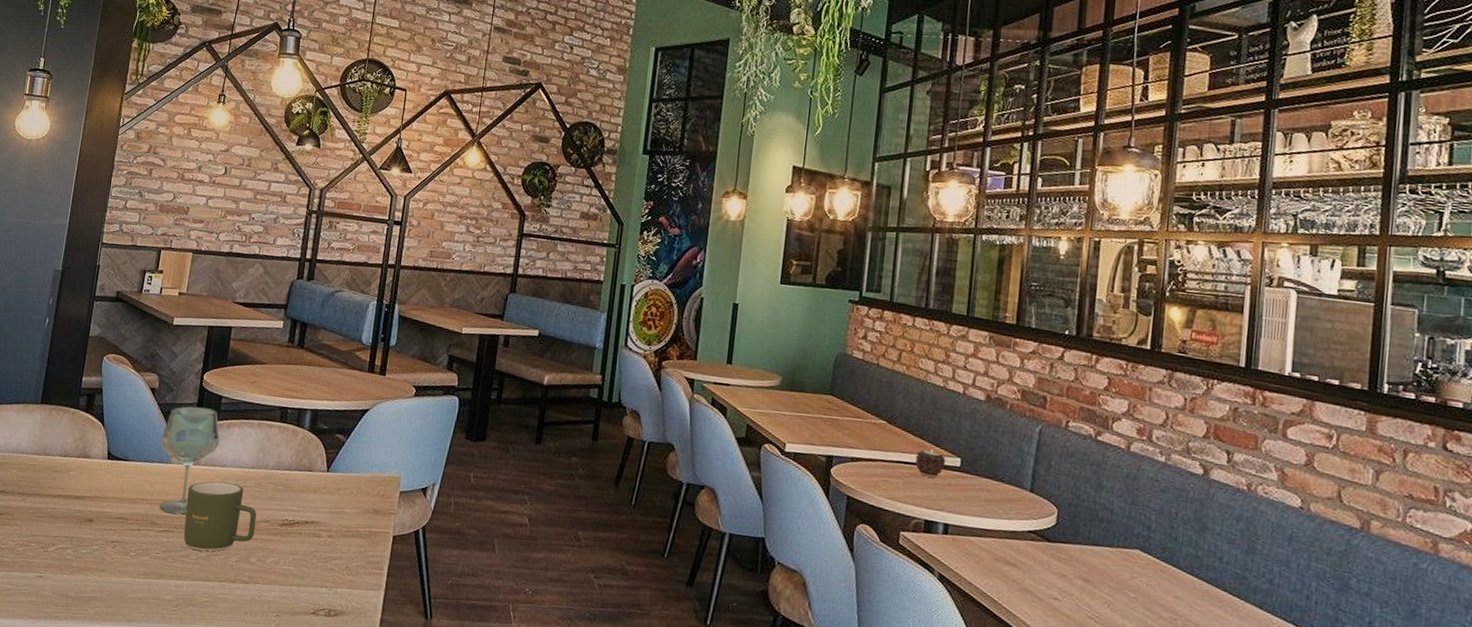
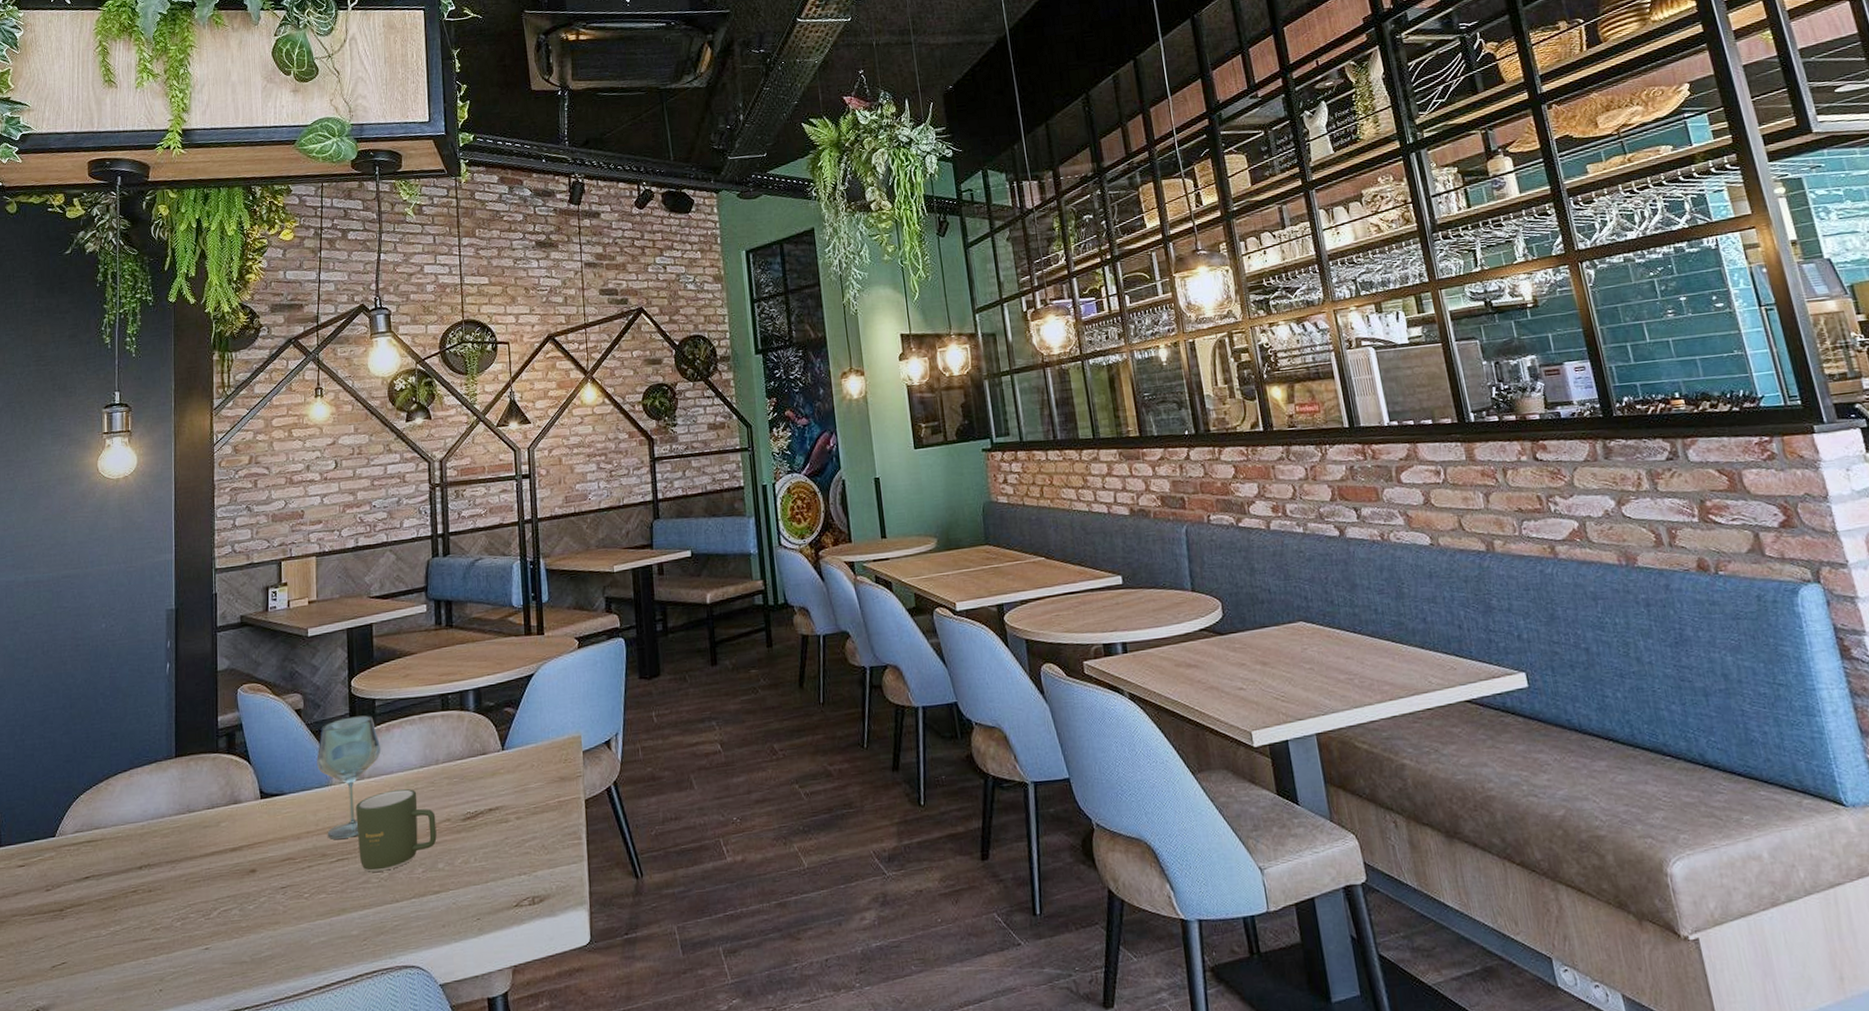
candle: present [915,449,946,478] -> none [1079,574,1109,602]

